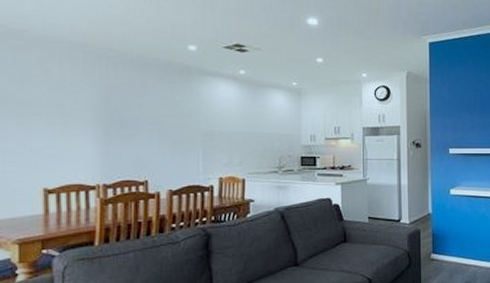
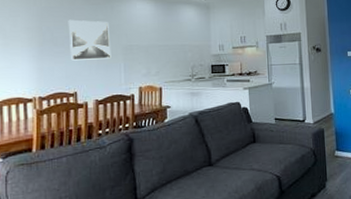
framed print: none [139,99,188,145] -> present [68,19,111,61]

